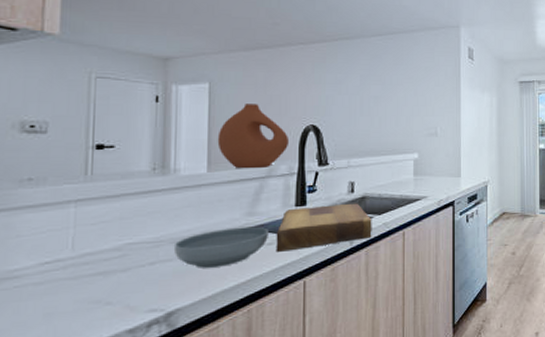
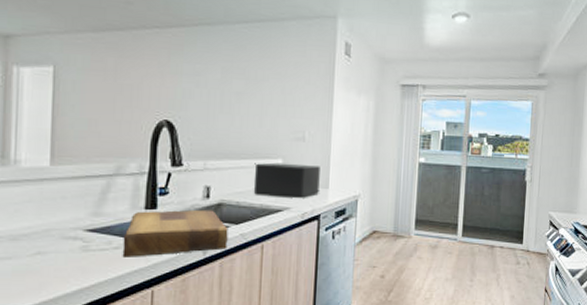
bowl: present [173,226,270,268] -> none [12,227,116,269]
vase: present [217,104,290,169] -> none [61,92,141,166]
toaster: none [393,156,452,189] -> present [253,162,320,199]

